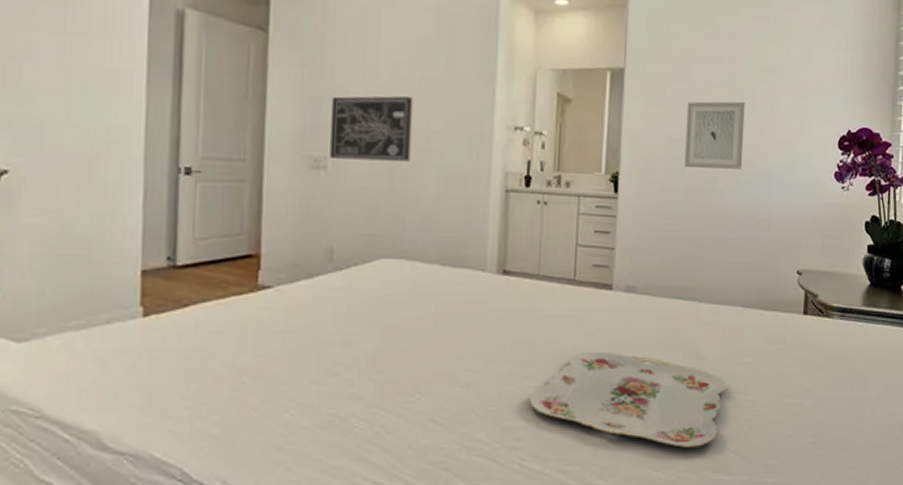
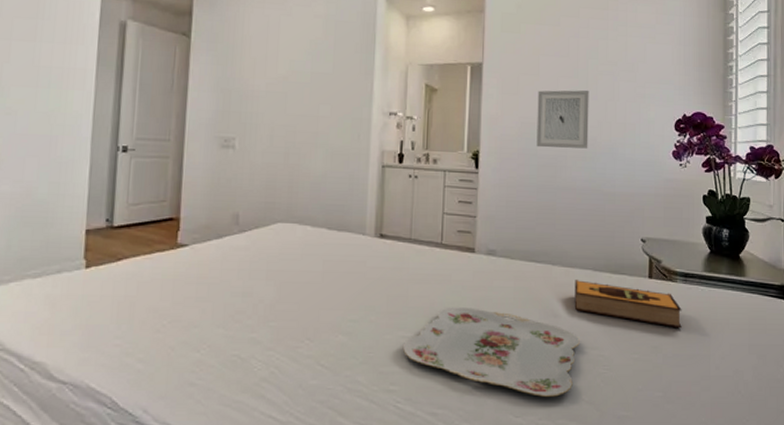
wall art: present [330,96,413,162] -> none [237,87,306,142]
hardback book: none [722,318,838,369] -> present [574,280,682,329]

